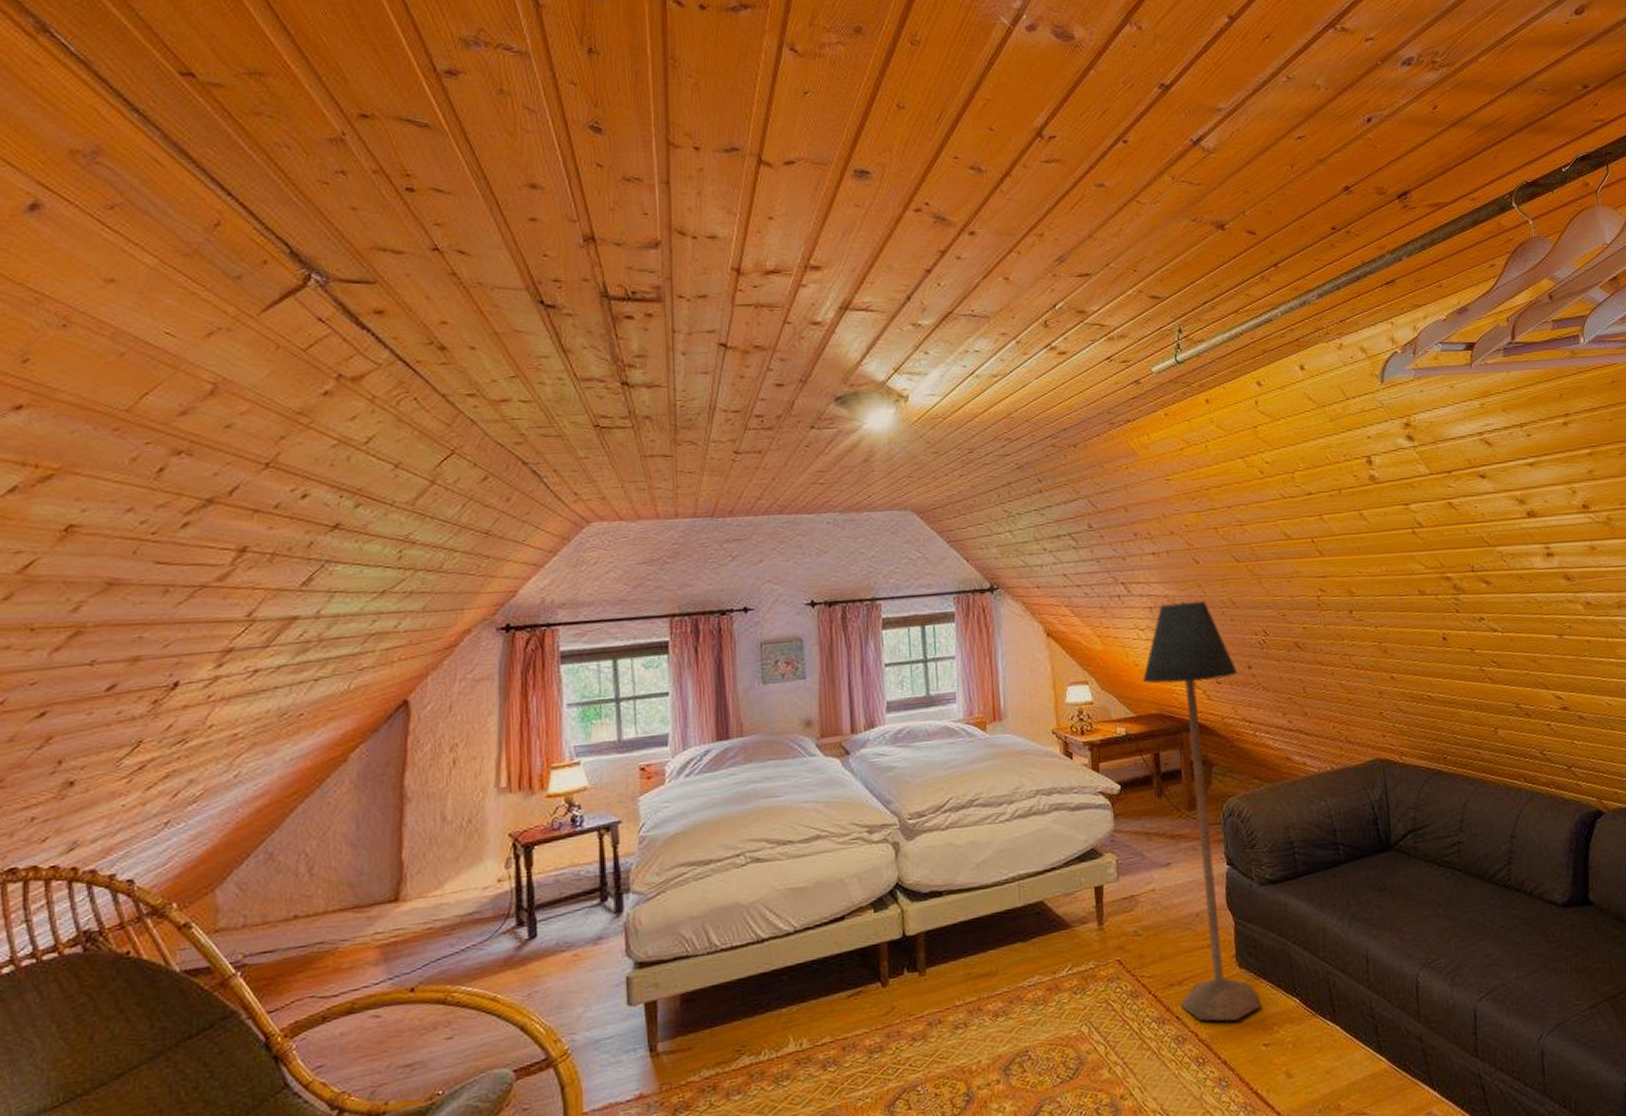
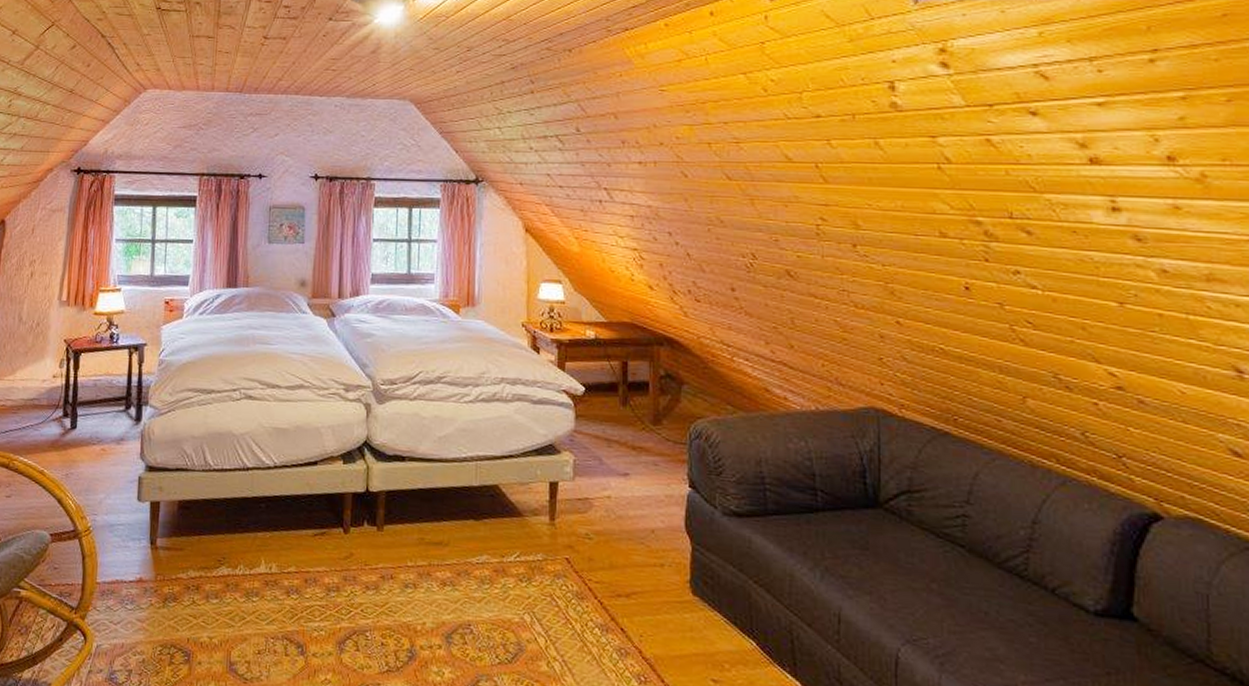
floor lamp: present [1143,601,1261,1022] -> none [617,214,719,648]

